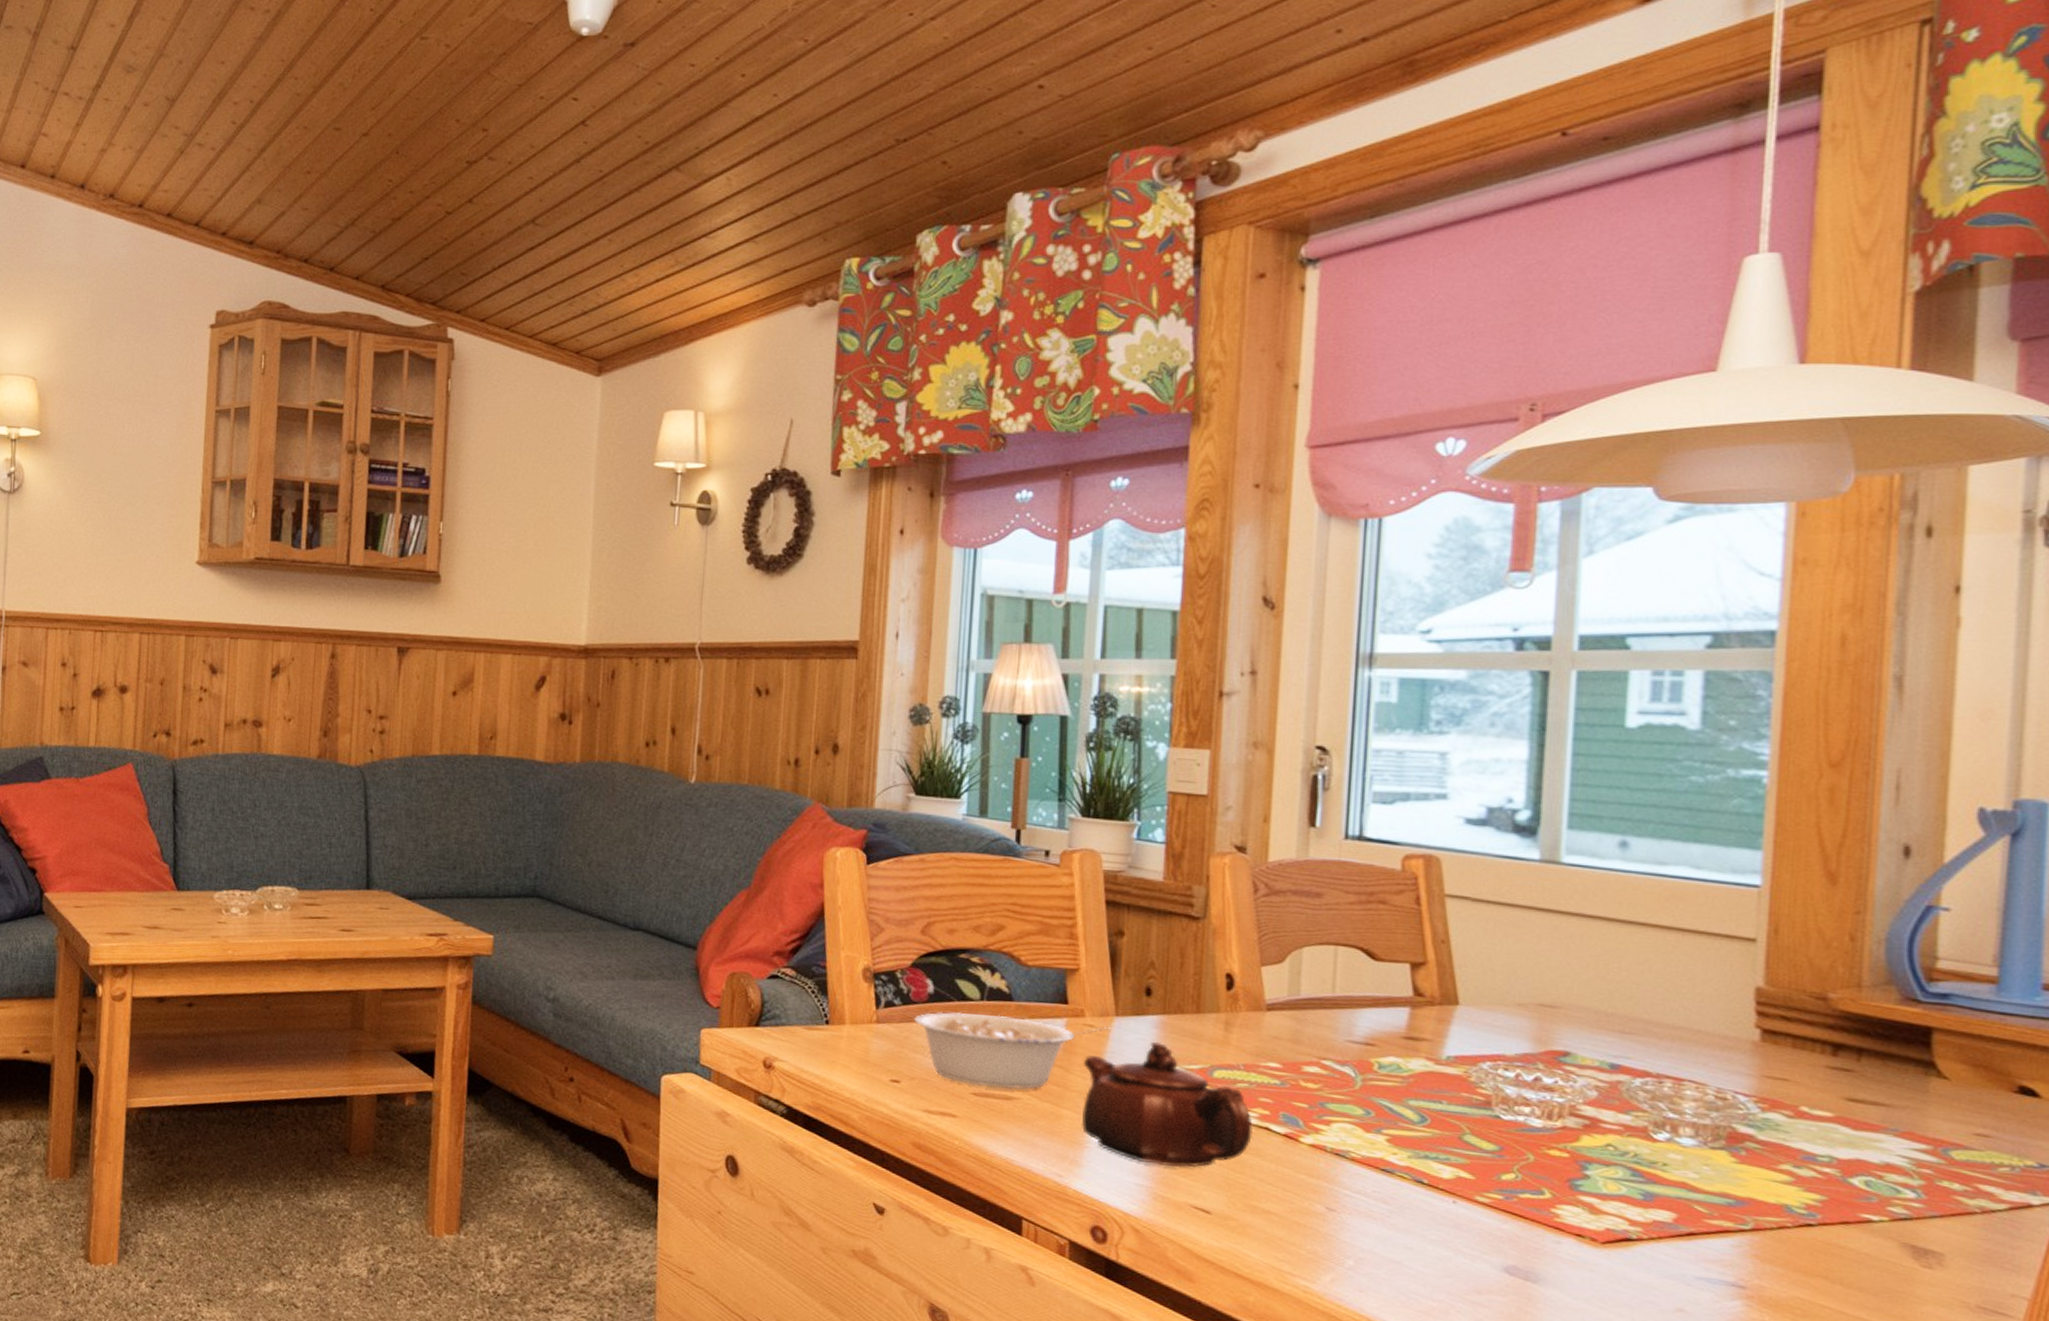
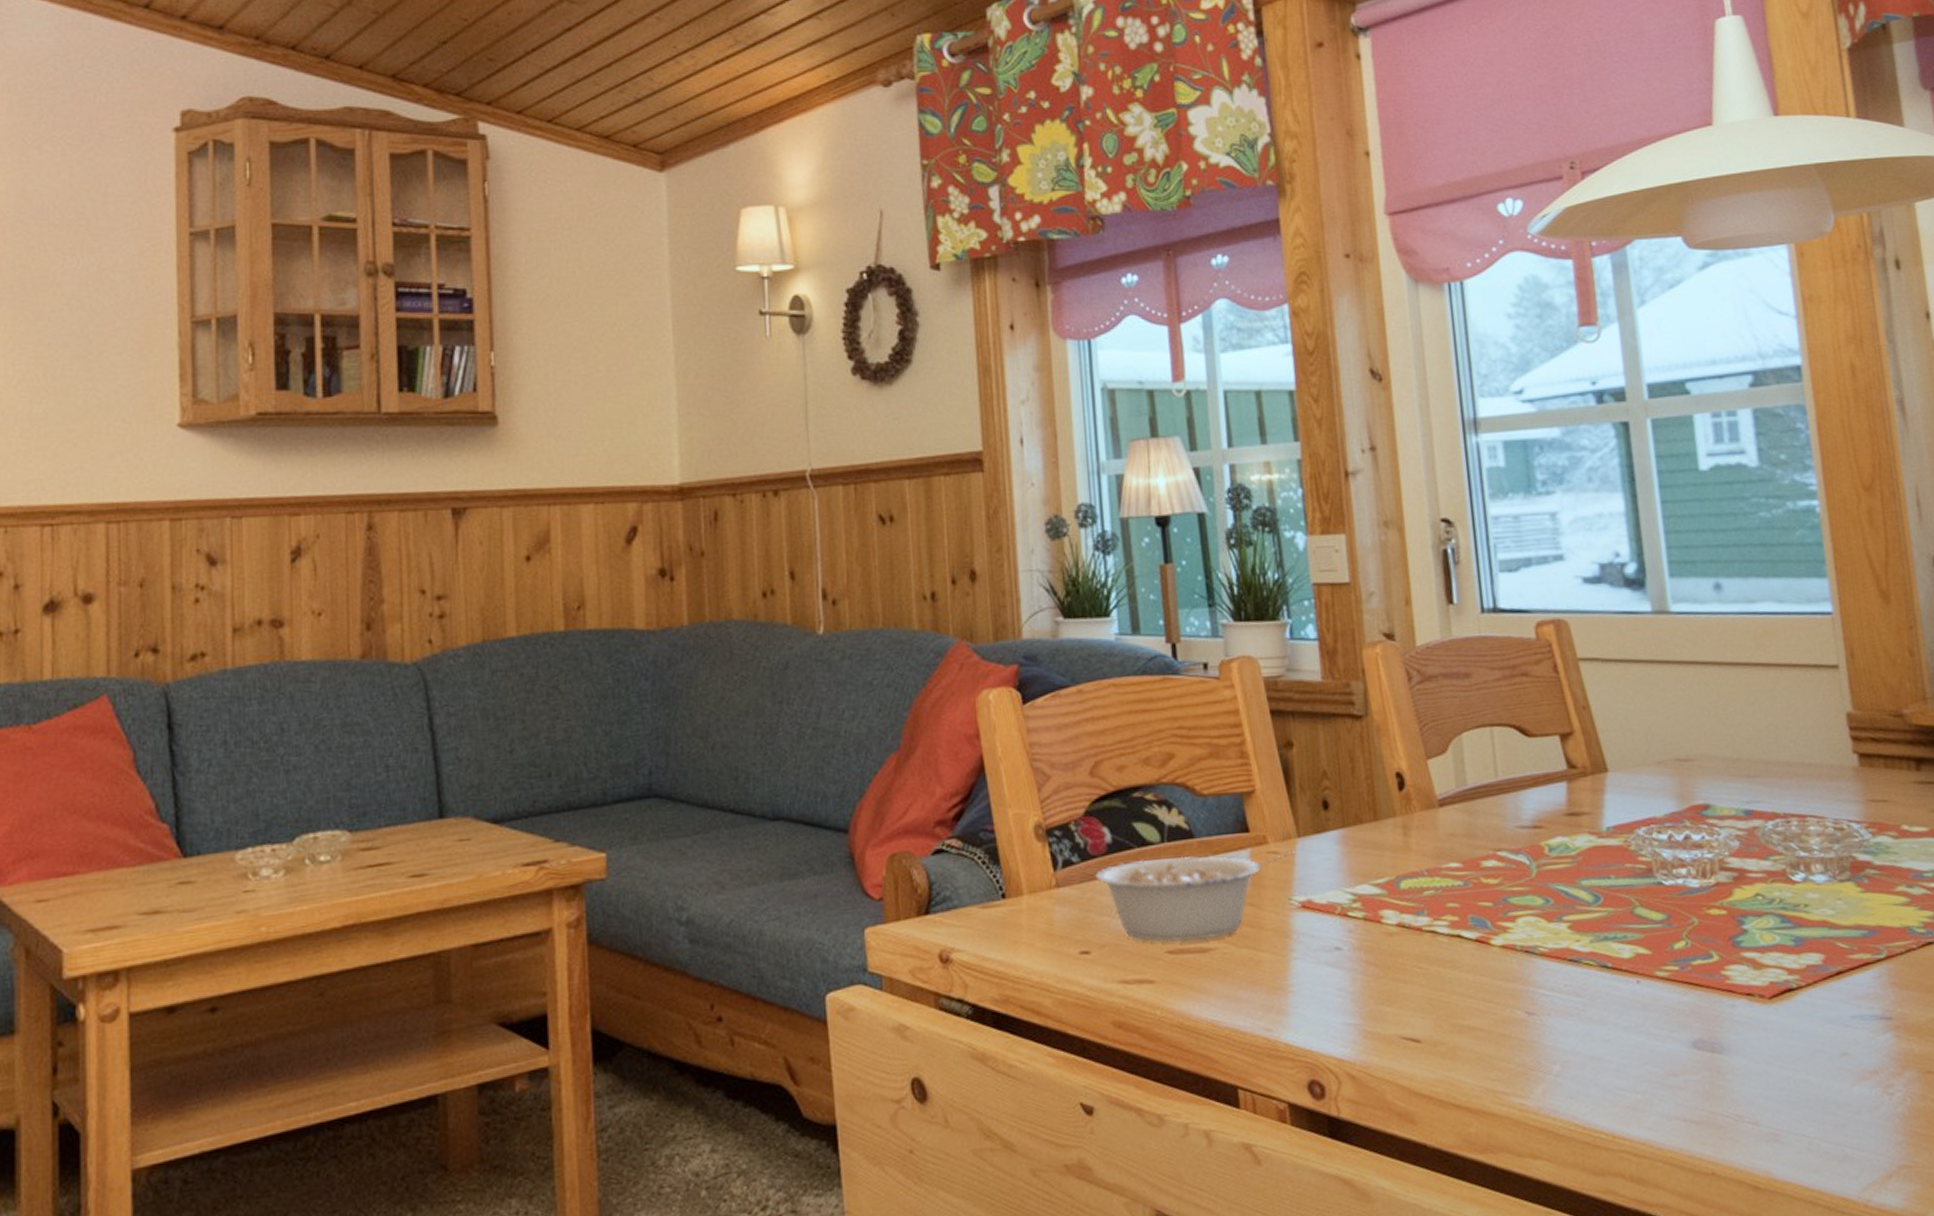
teapot: present [1082,1041,1253,1168] -> none [1274,858,1447,998]

